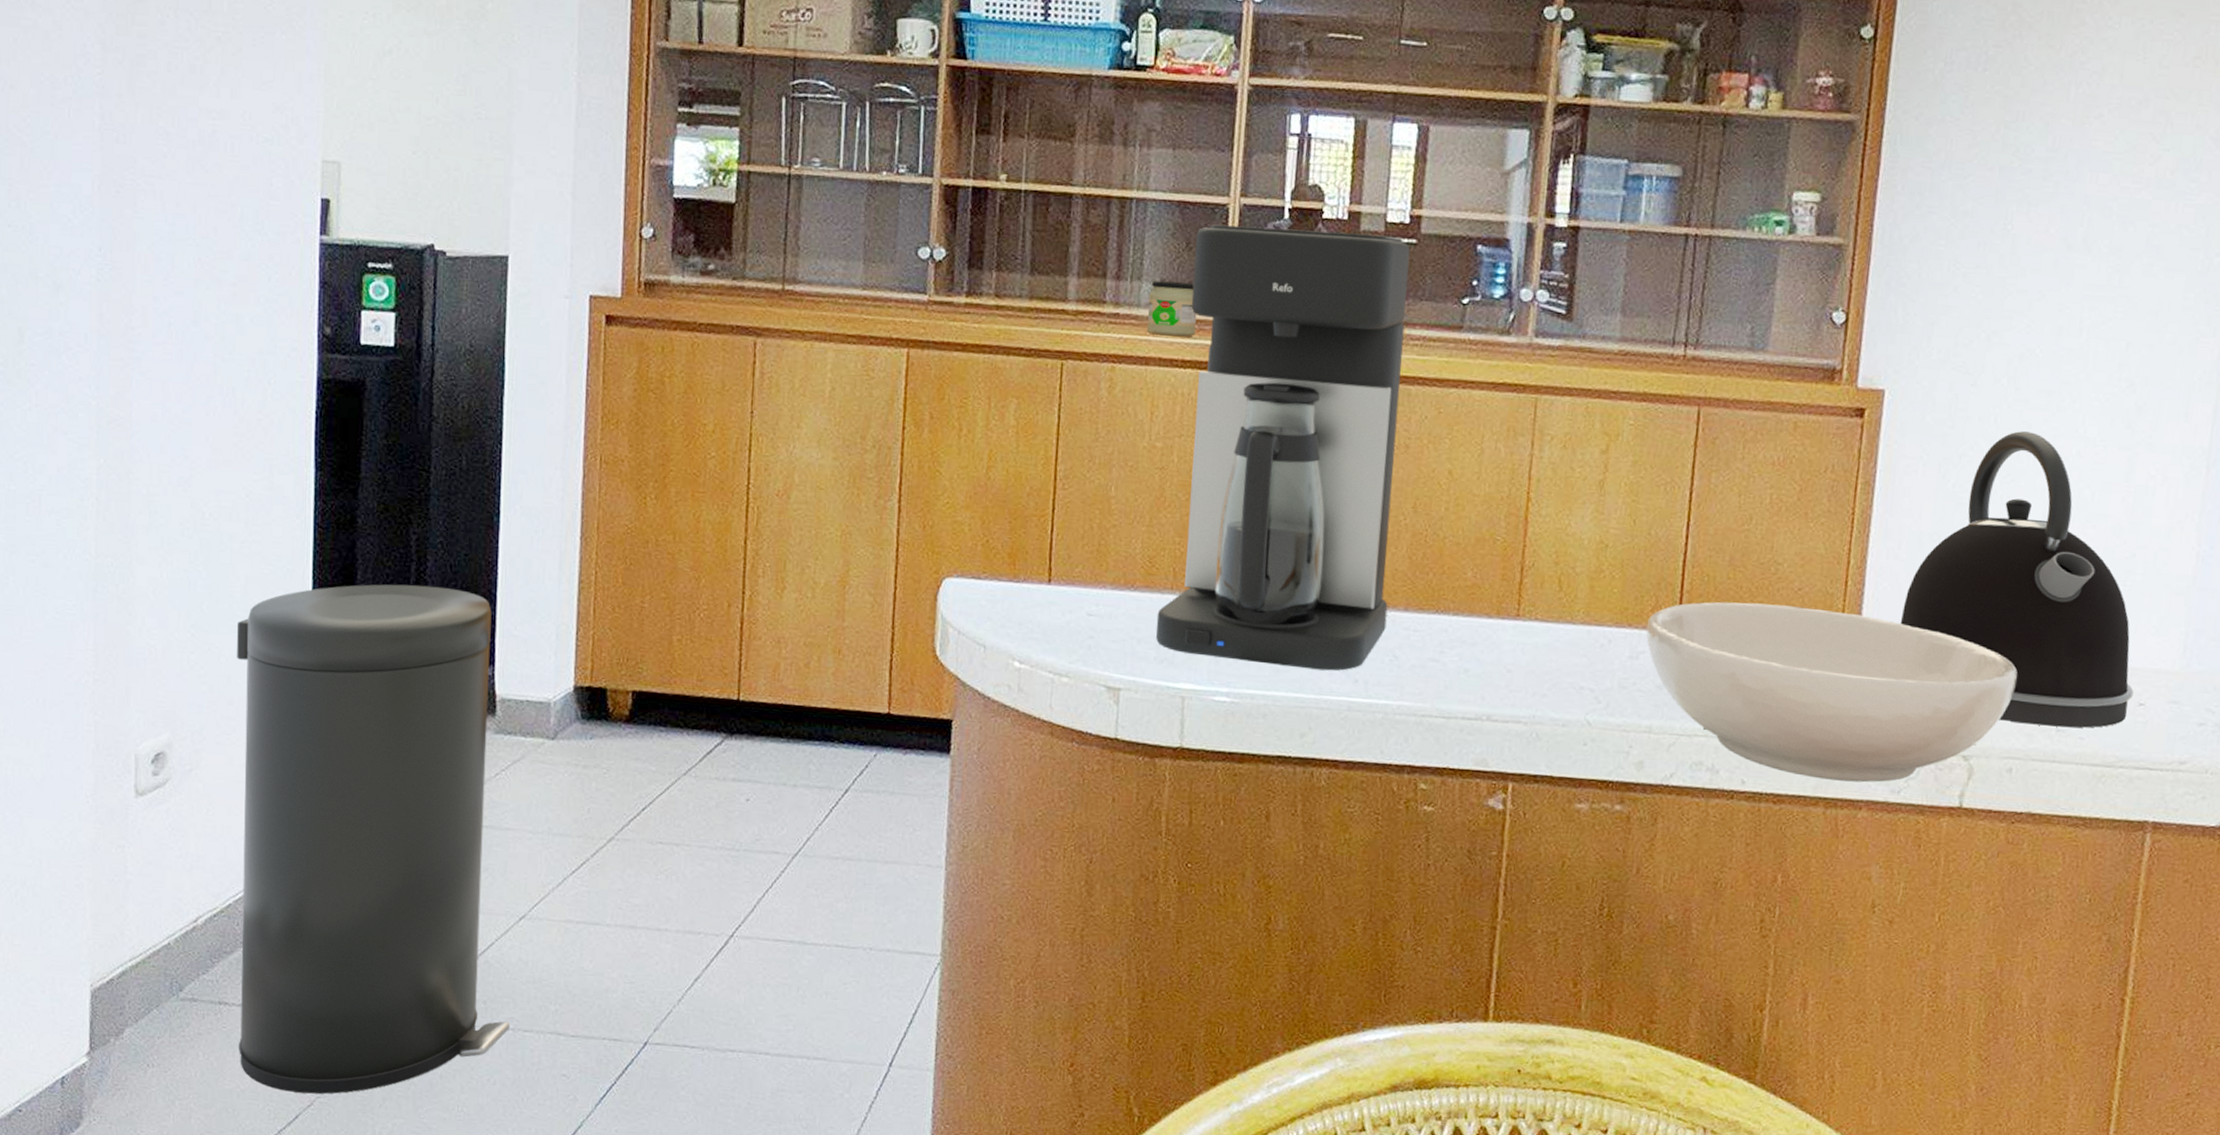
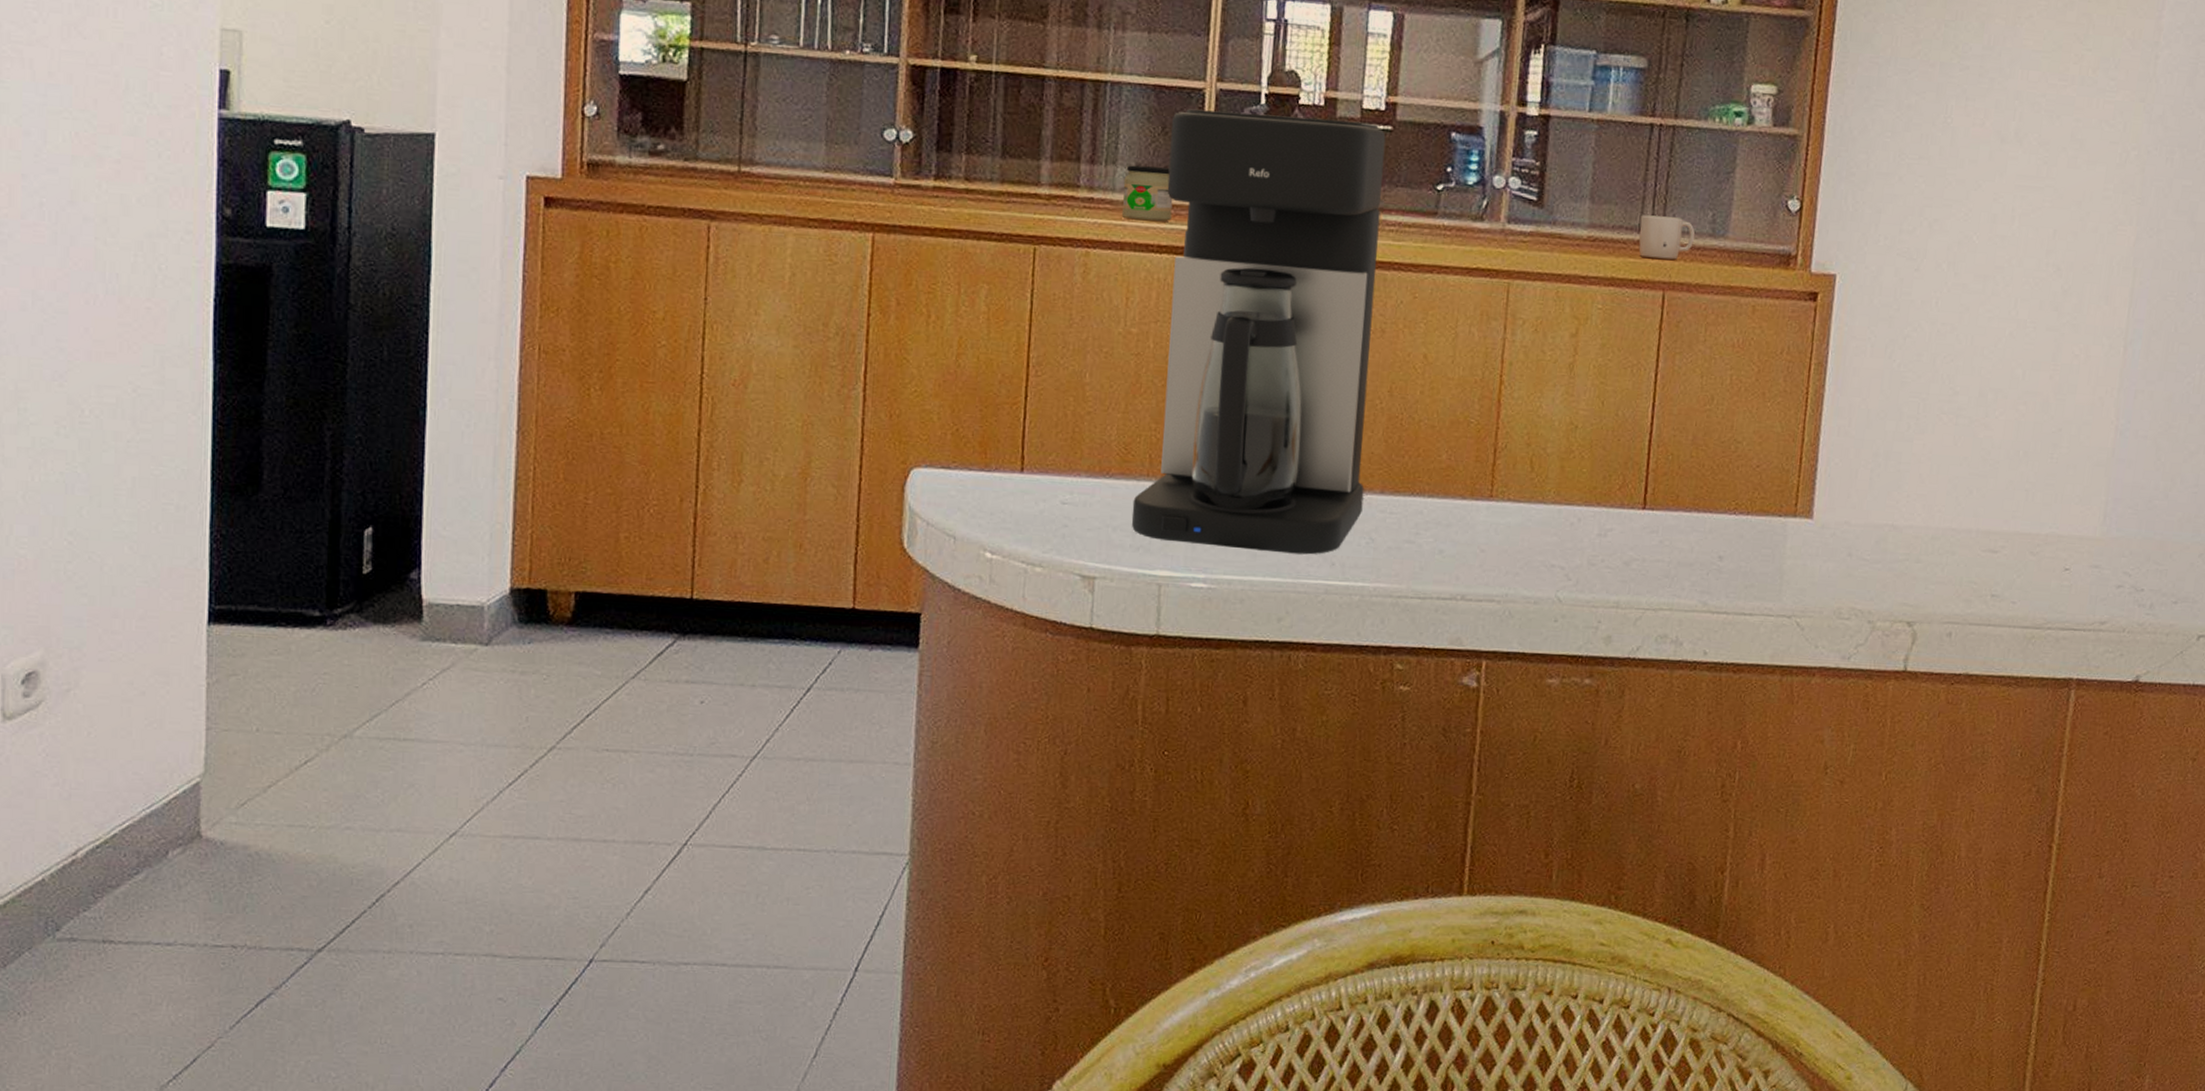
pedal bin: present [237,584,510,1094] -> none [123,484,439,1034]
bowl: present [1645,601,2018,783] -> none [1613,479,1957,650]
mug: none [1672,328,1733,375] -> present [1638,214,1696,261]
kettle: present [1900,431,2134,728] -> none [1850,313,2060,593]

